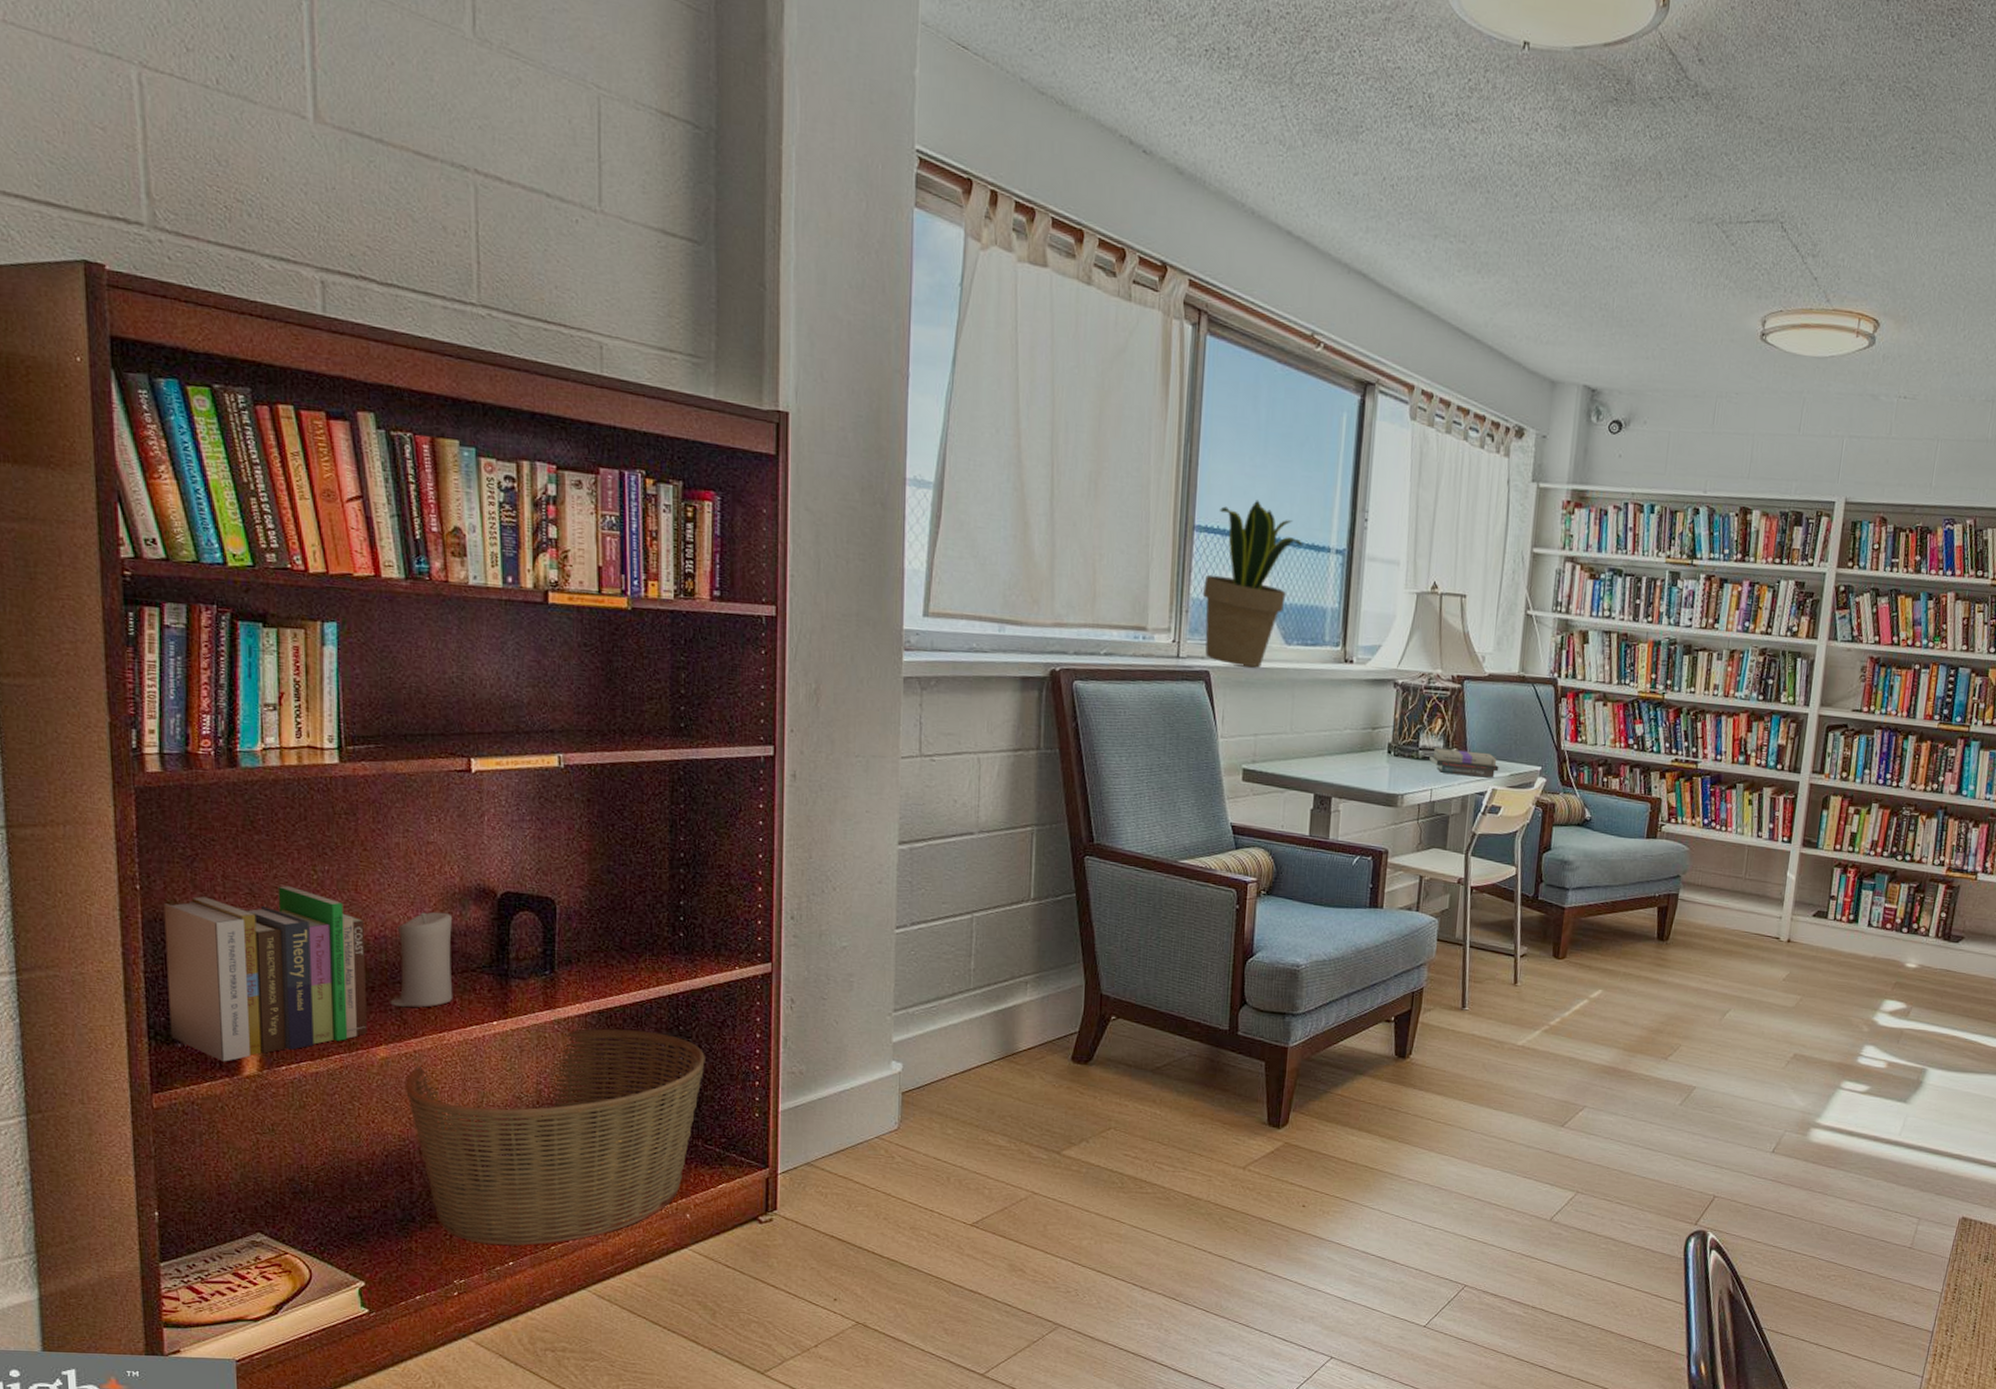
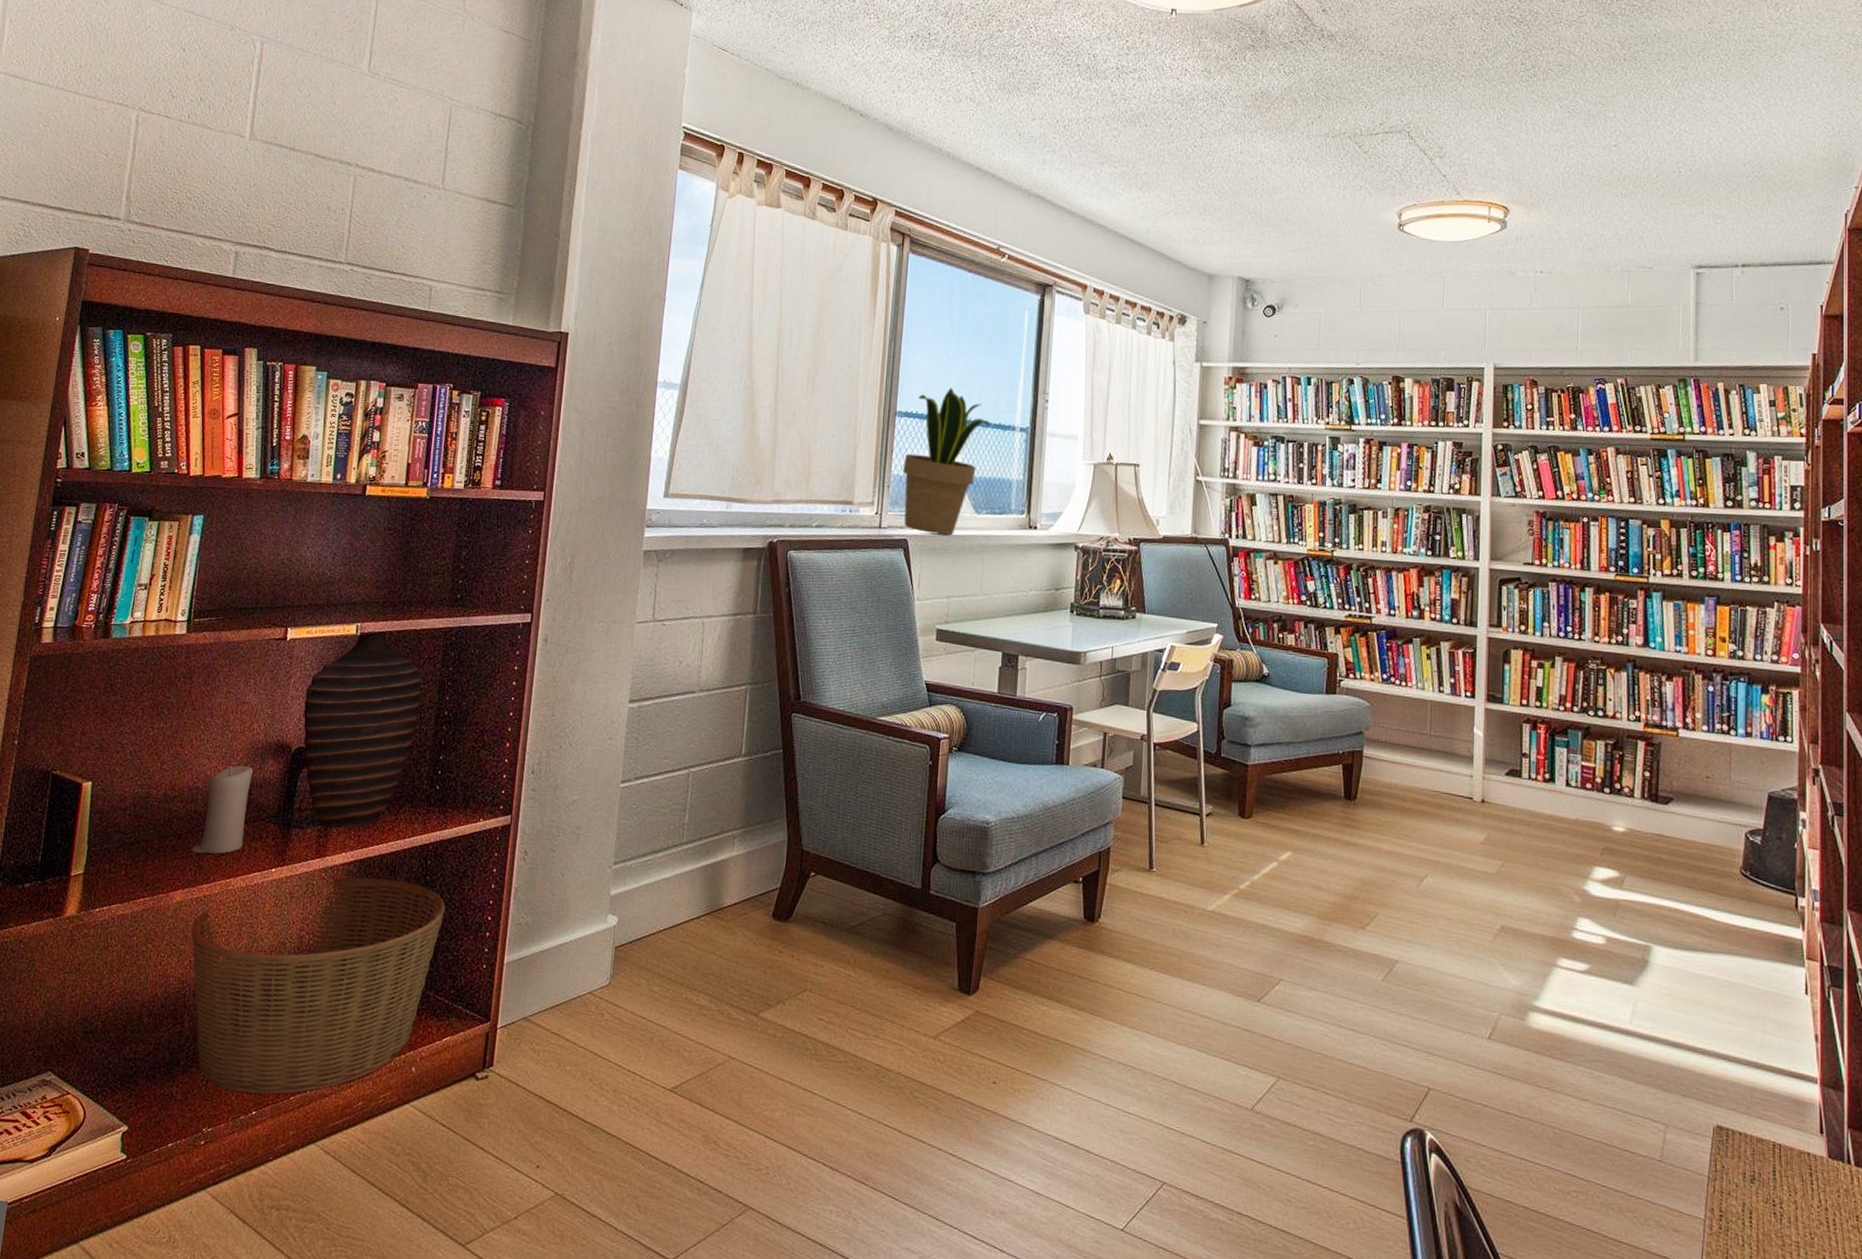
books: present [163,885,367,1062] -> none [15,741,183,903]
decorative vase: none [505,761,648,979] -> present [303,629,422,829]
books: present [1429,748,1499,778] -> none [1110,607,1177,635]

